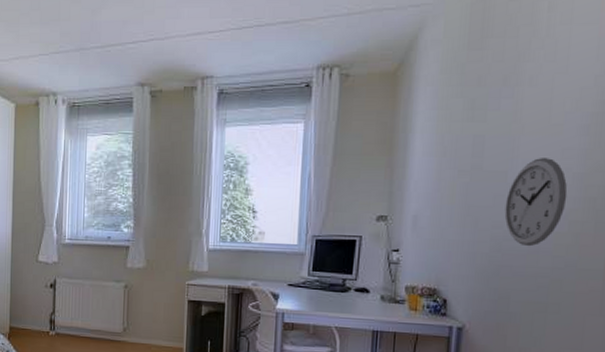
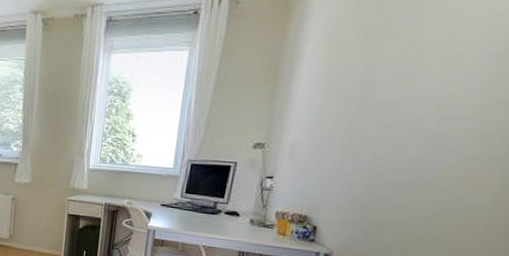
wall clock: present [504,158,568,247] -> none [388,89,464,180]

